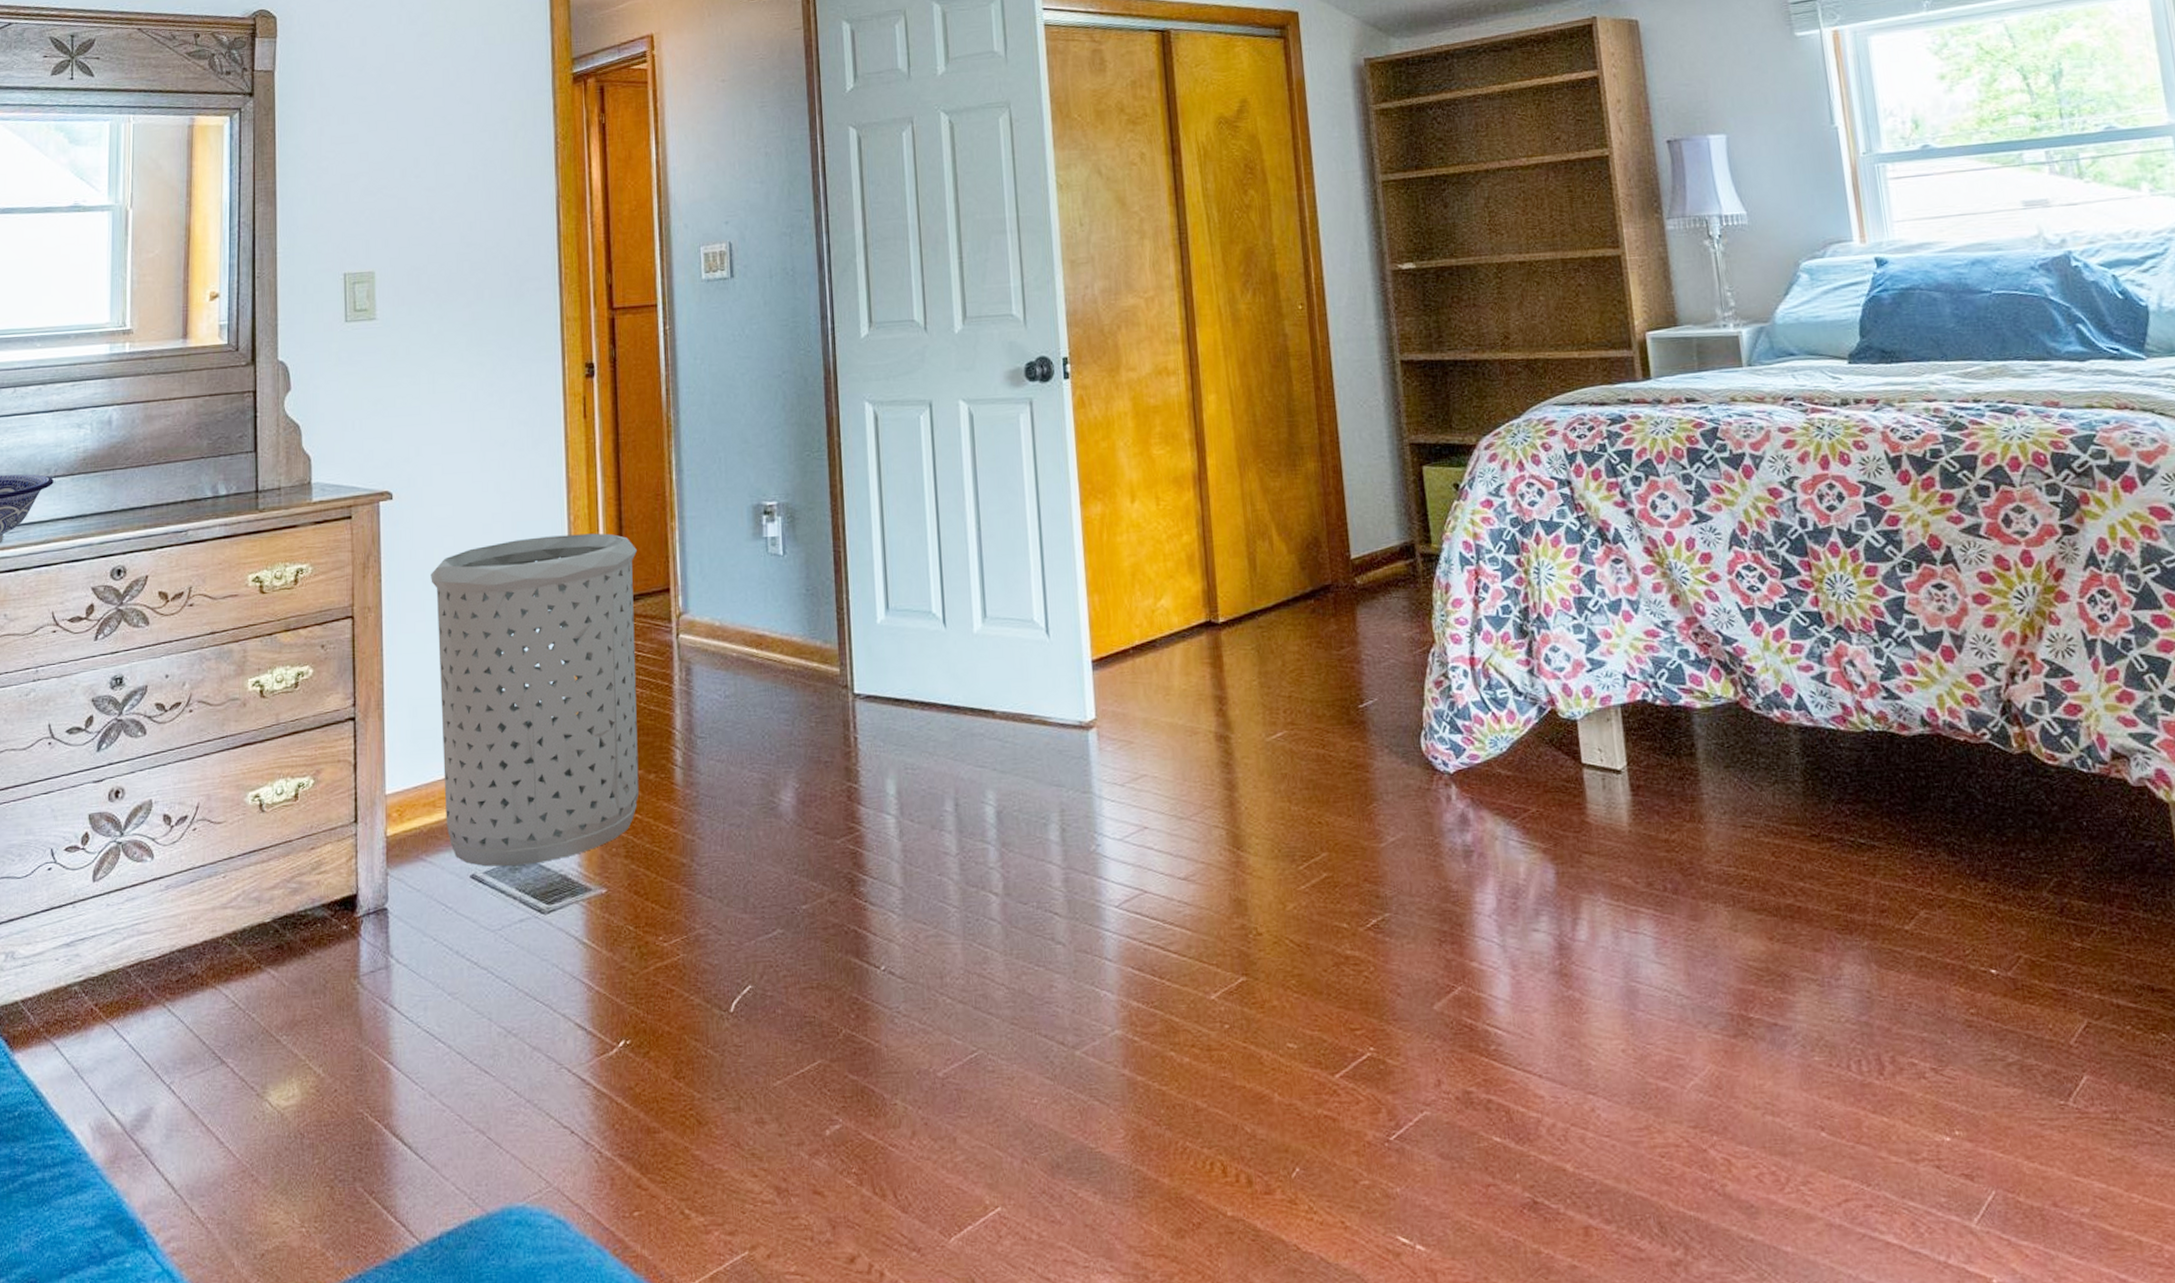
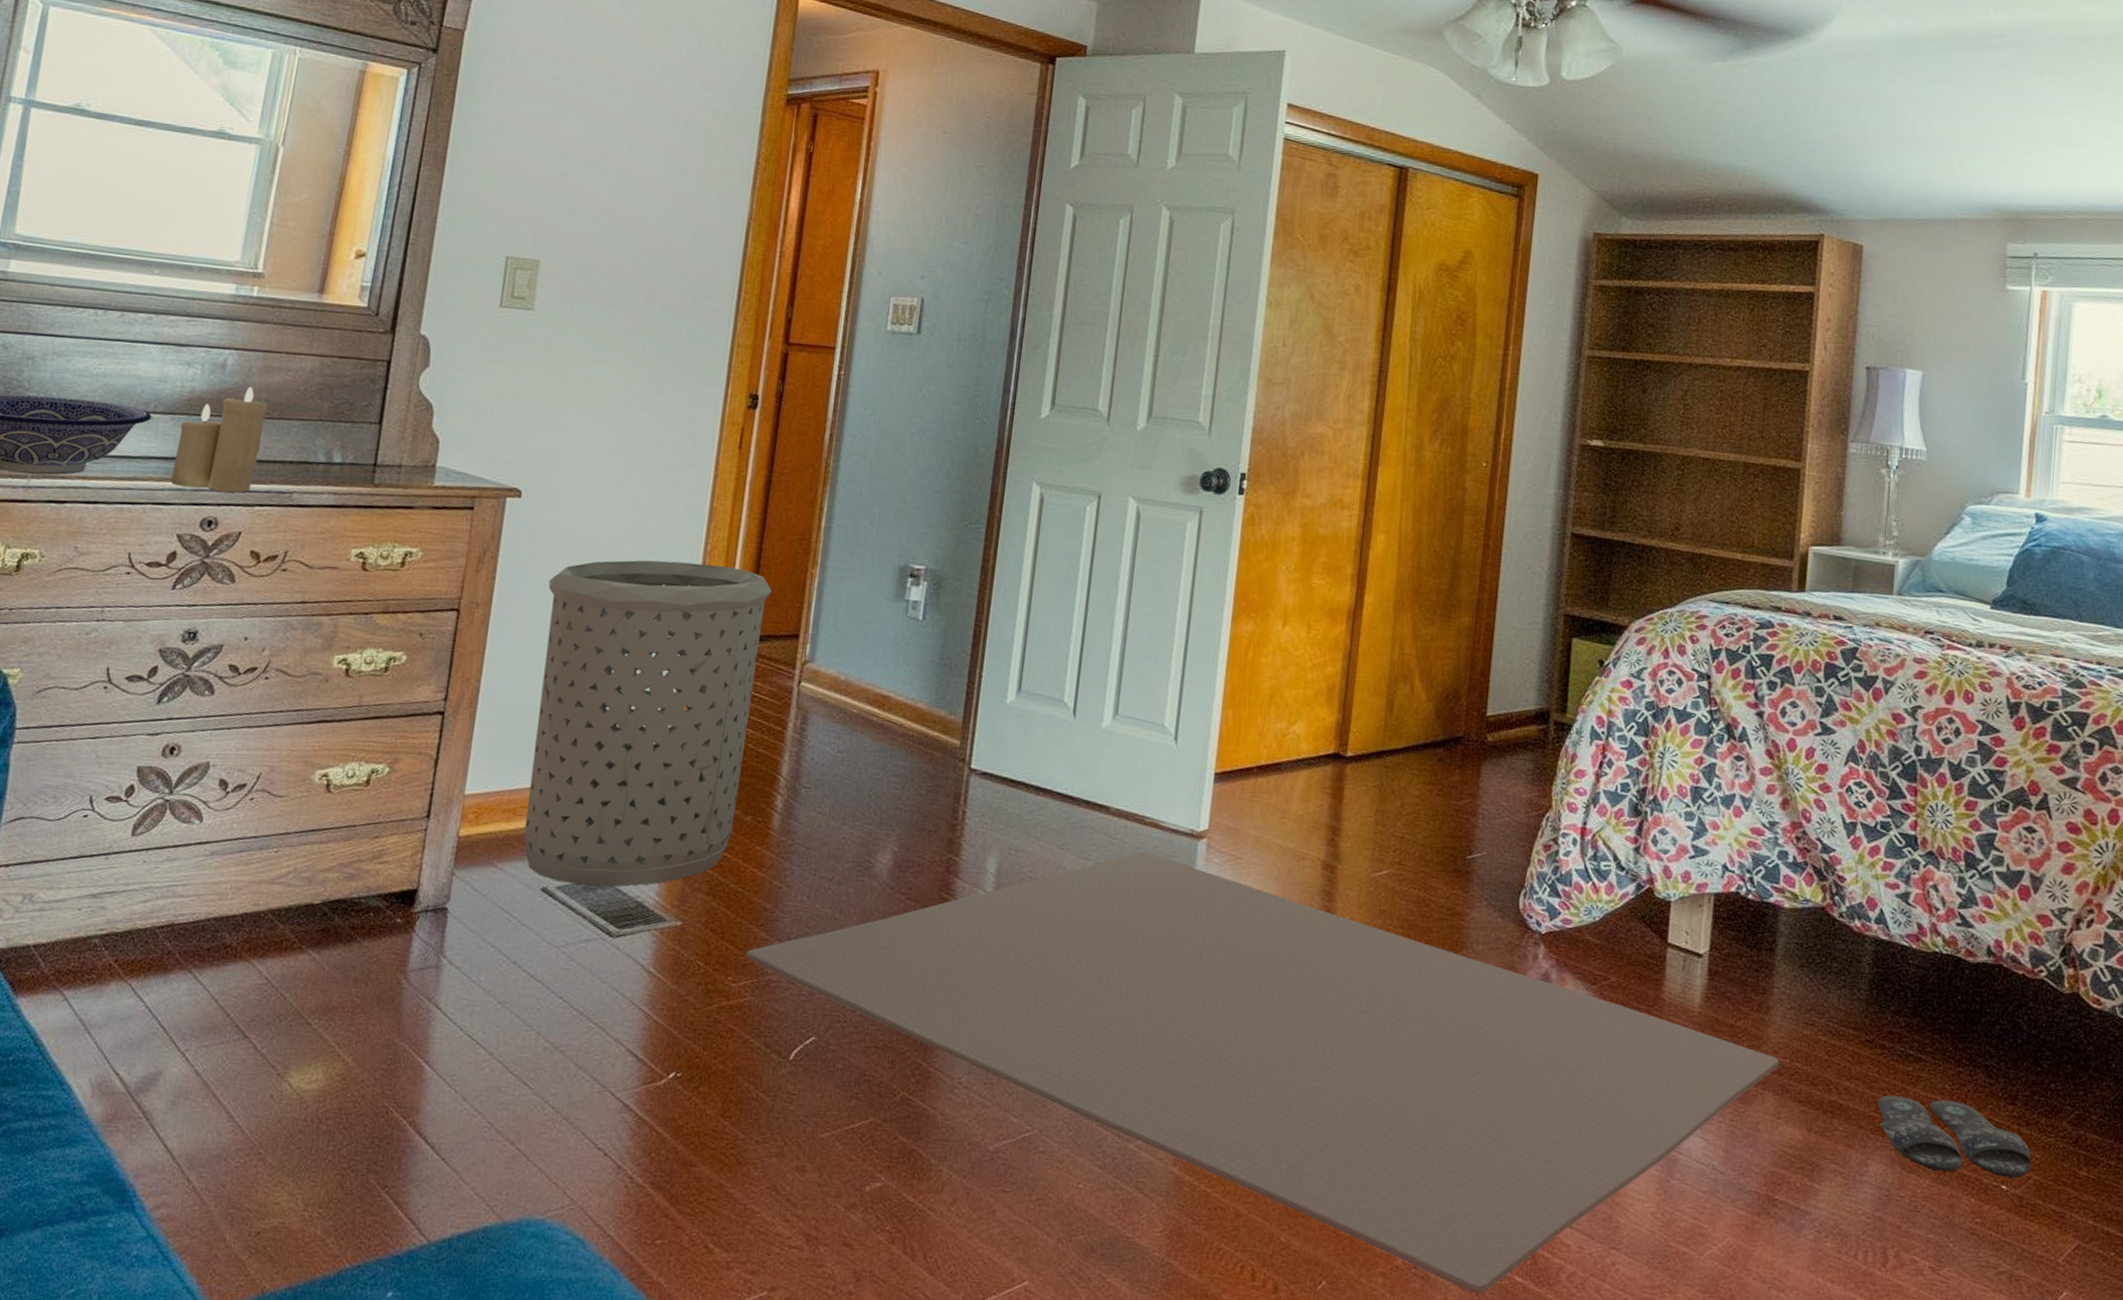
candle: none [79,437,154,542] -> present [170,386,268,493]
rug: none [671,751,1725,1161] -> present [745,852,1779,1294]
slippers: none [1837,885,2019,964] -> present [1878,1094,2032,1178]

